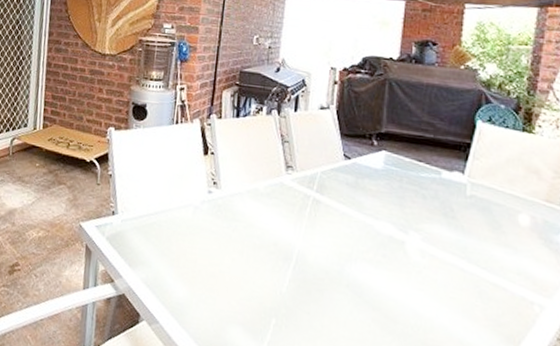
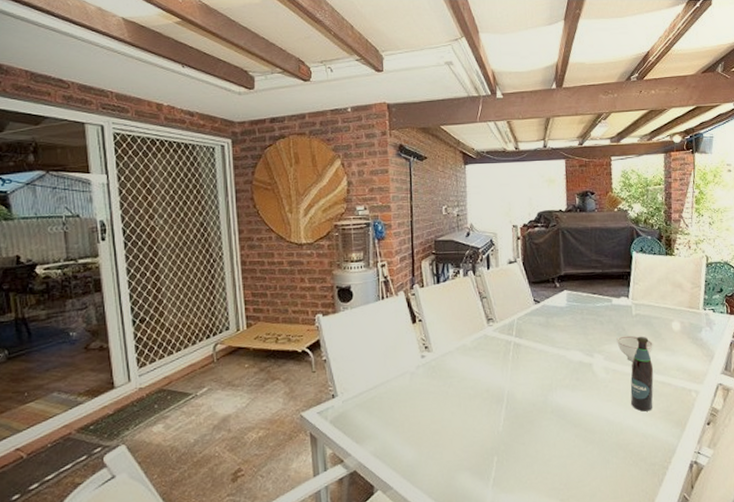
bowl: none [441,217,490,251] -> present [616,335,654,362]
bottle: none [449,222,486,315] -> present [630,336,654,412]

